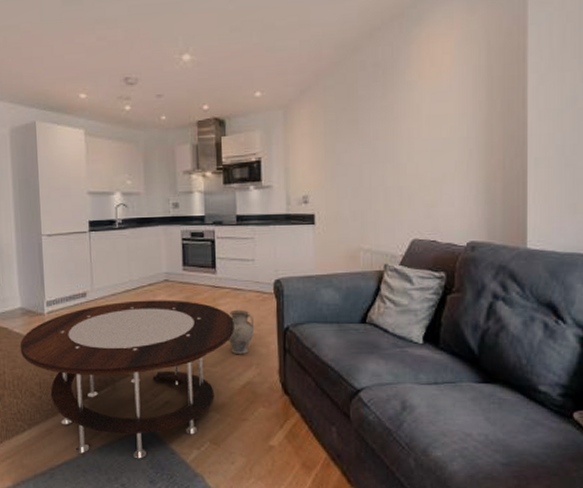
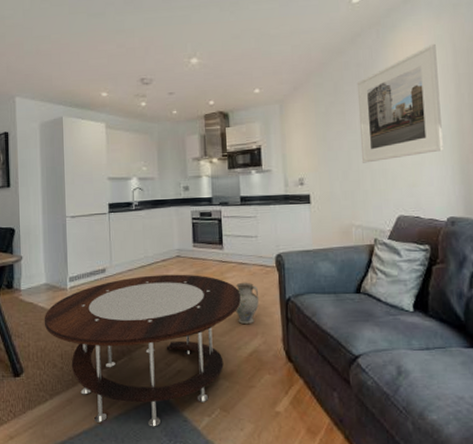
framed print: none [373,40,468,180] -> present [356,43,443,163]

